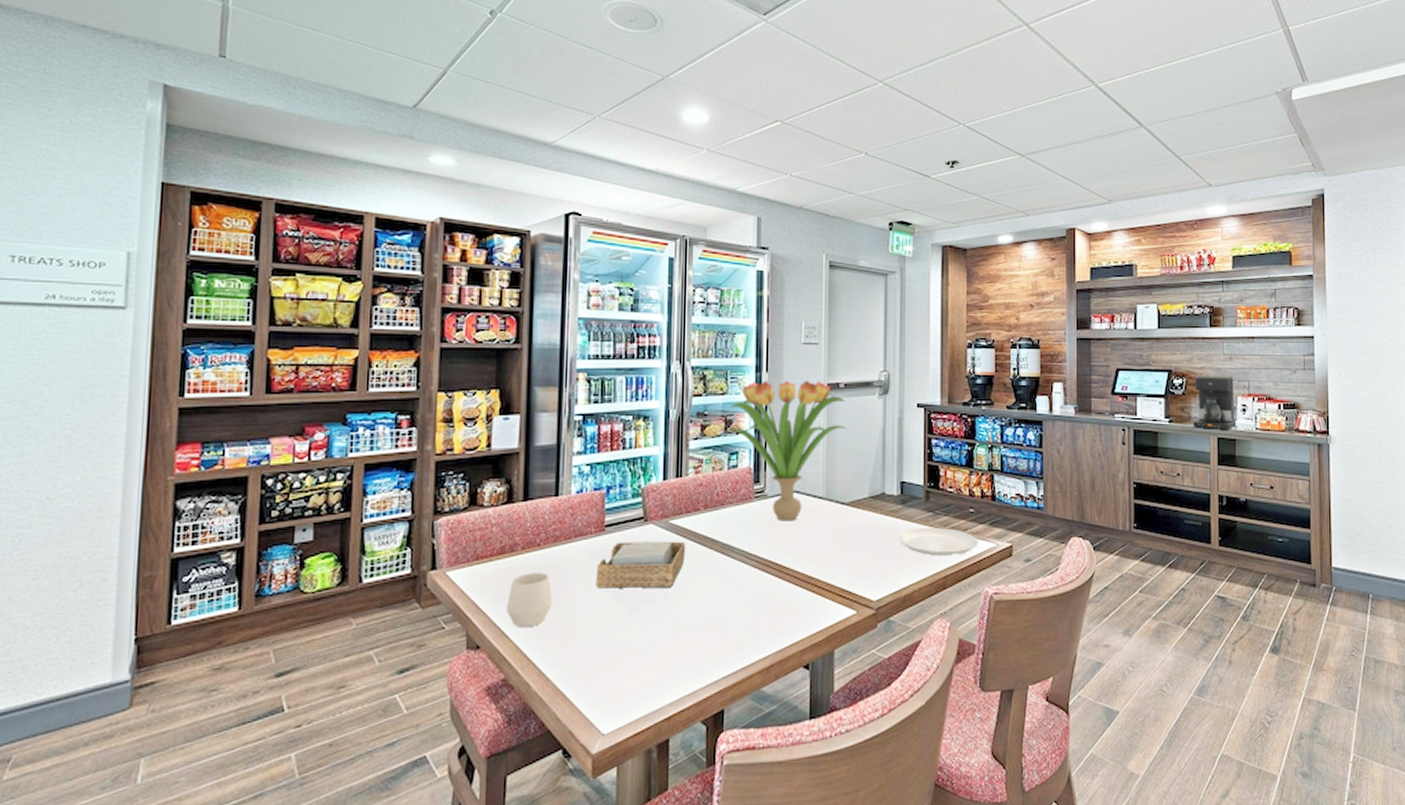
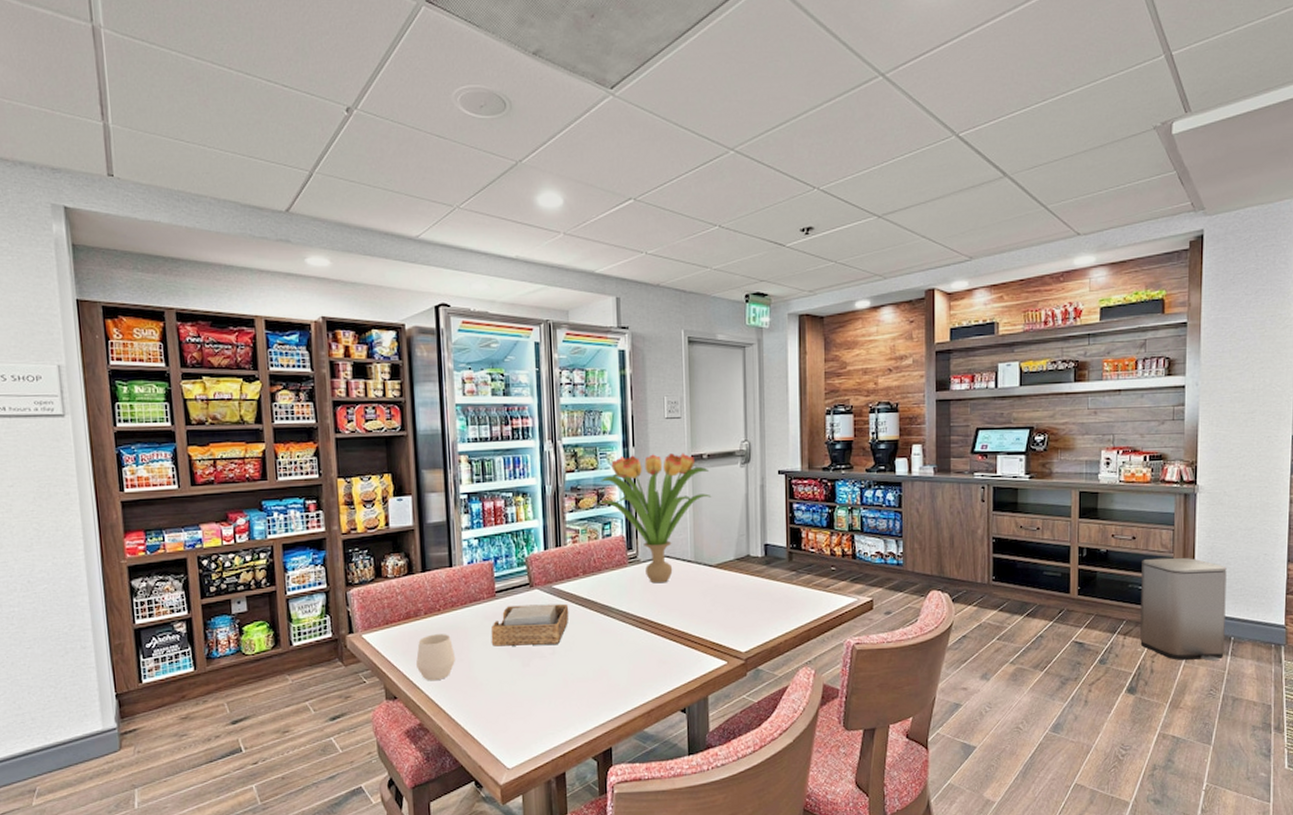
plate: present [898,527,978,556] -> none [763,585,840,611]
coffee maker: present [1193,376,1237,430] -> none [1054,430,1100,484]
pedal bin: none [1280,509,1364,620] -> present [1140,557,1227,661]

